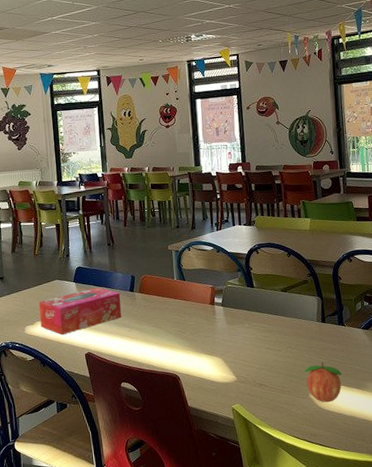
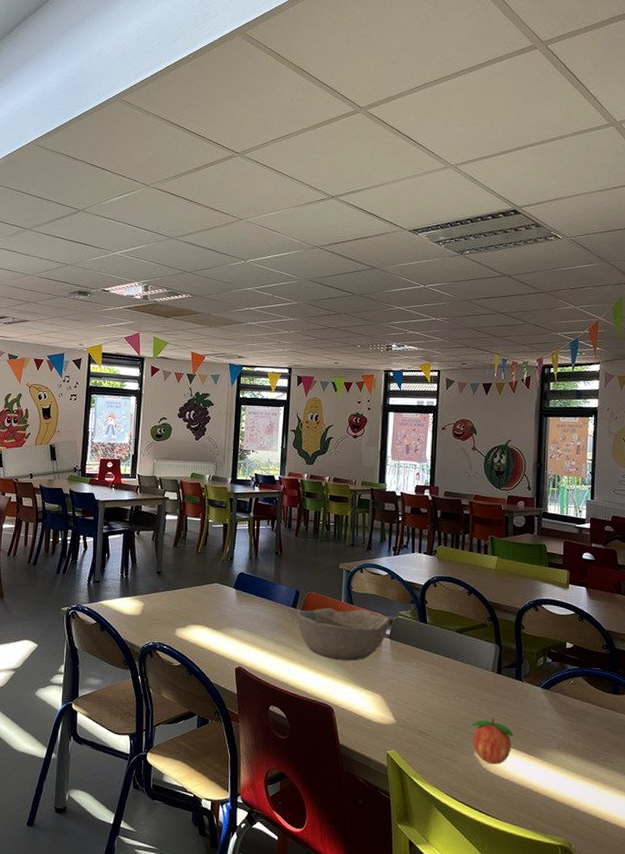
tissue box: present [38,287,121,335] -> none [192,597,282,644]
bowl: none [134,284,221,333] -> present [296,607,390,661]

